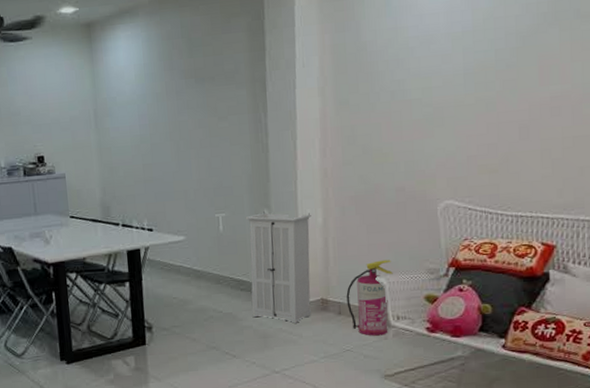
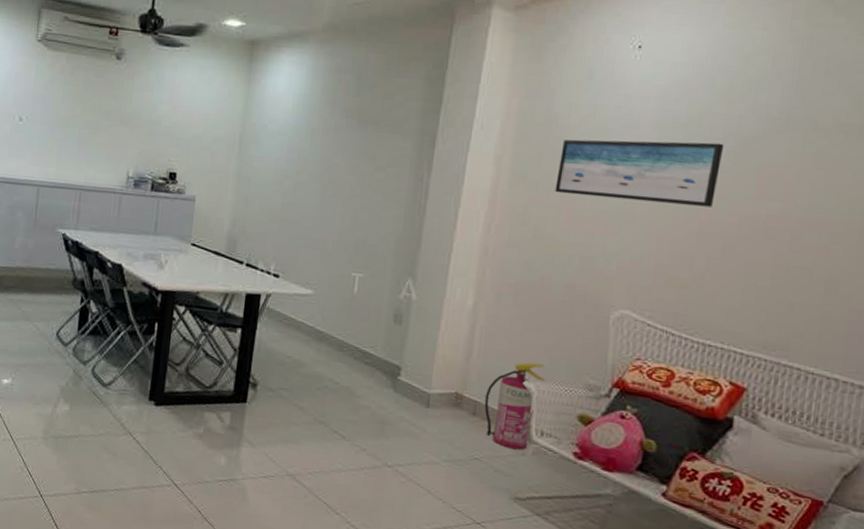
storage cabinet: present [245,212,311,324] -> none [372,281,461,415]
wall art: none [373,42,508,111] -> present [555,139,725,207]

